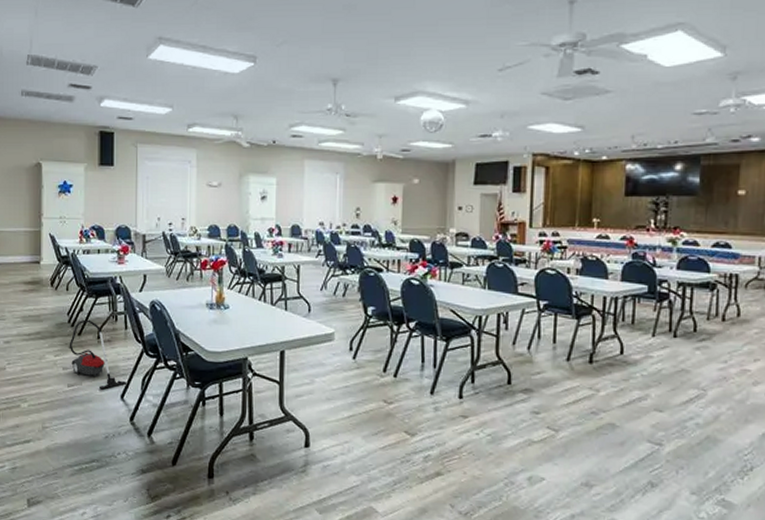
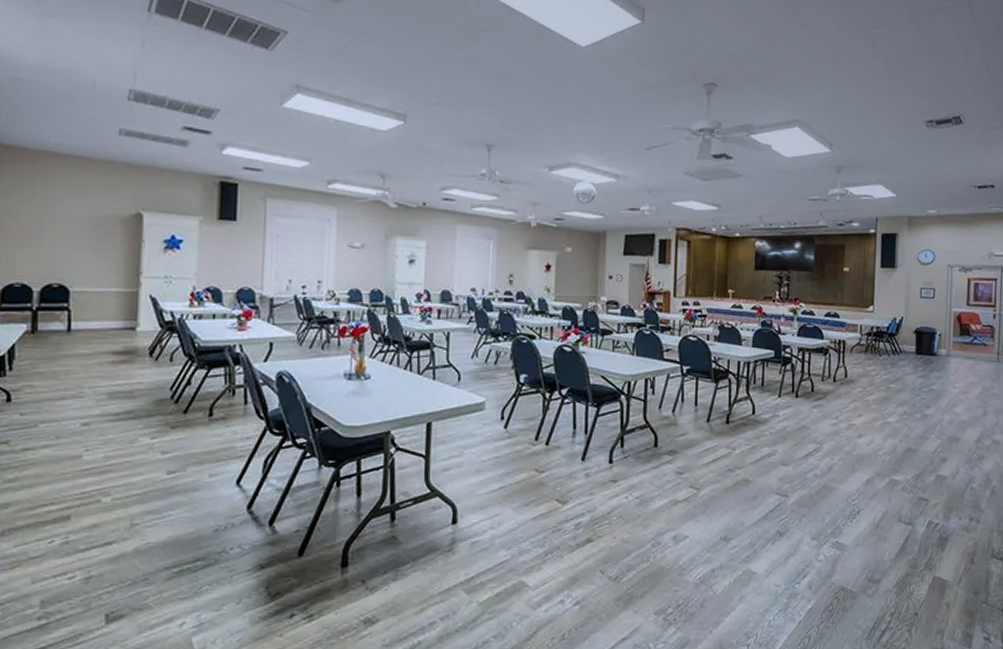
vacuum cleaner: present [69,319,127,390] -> none [170,394,245,475]

